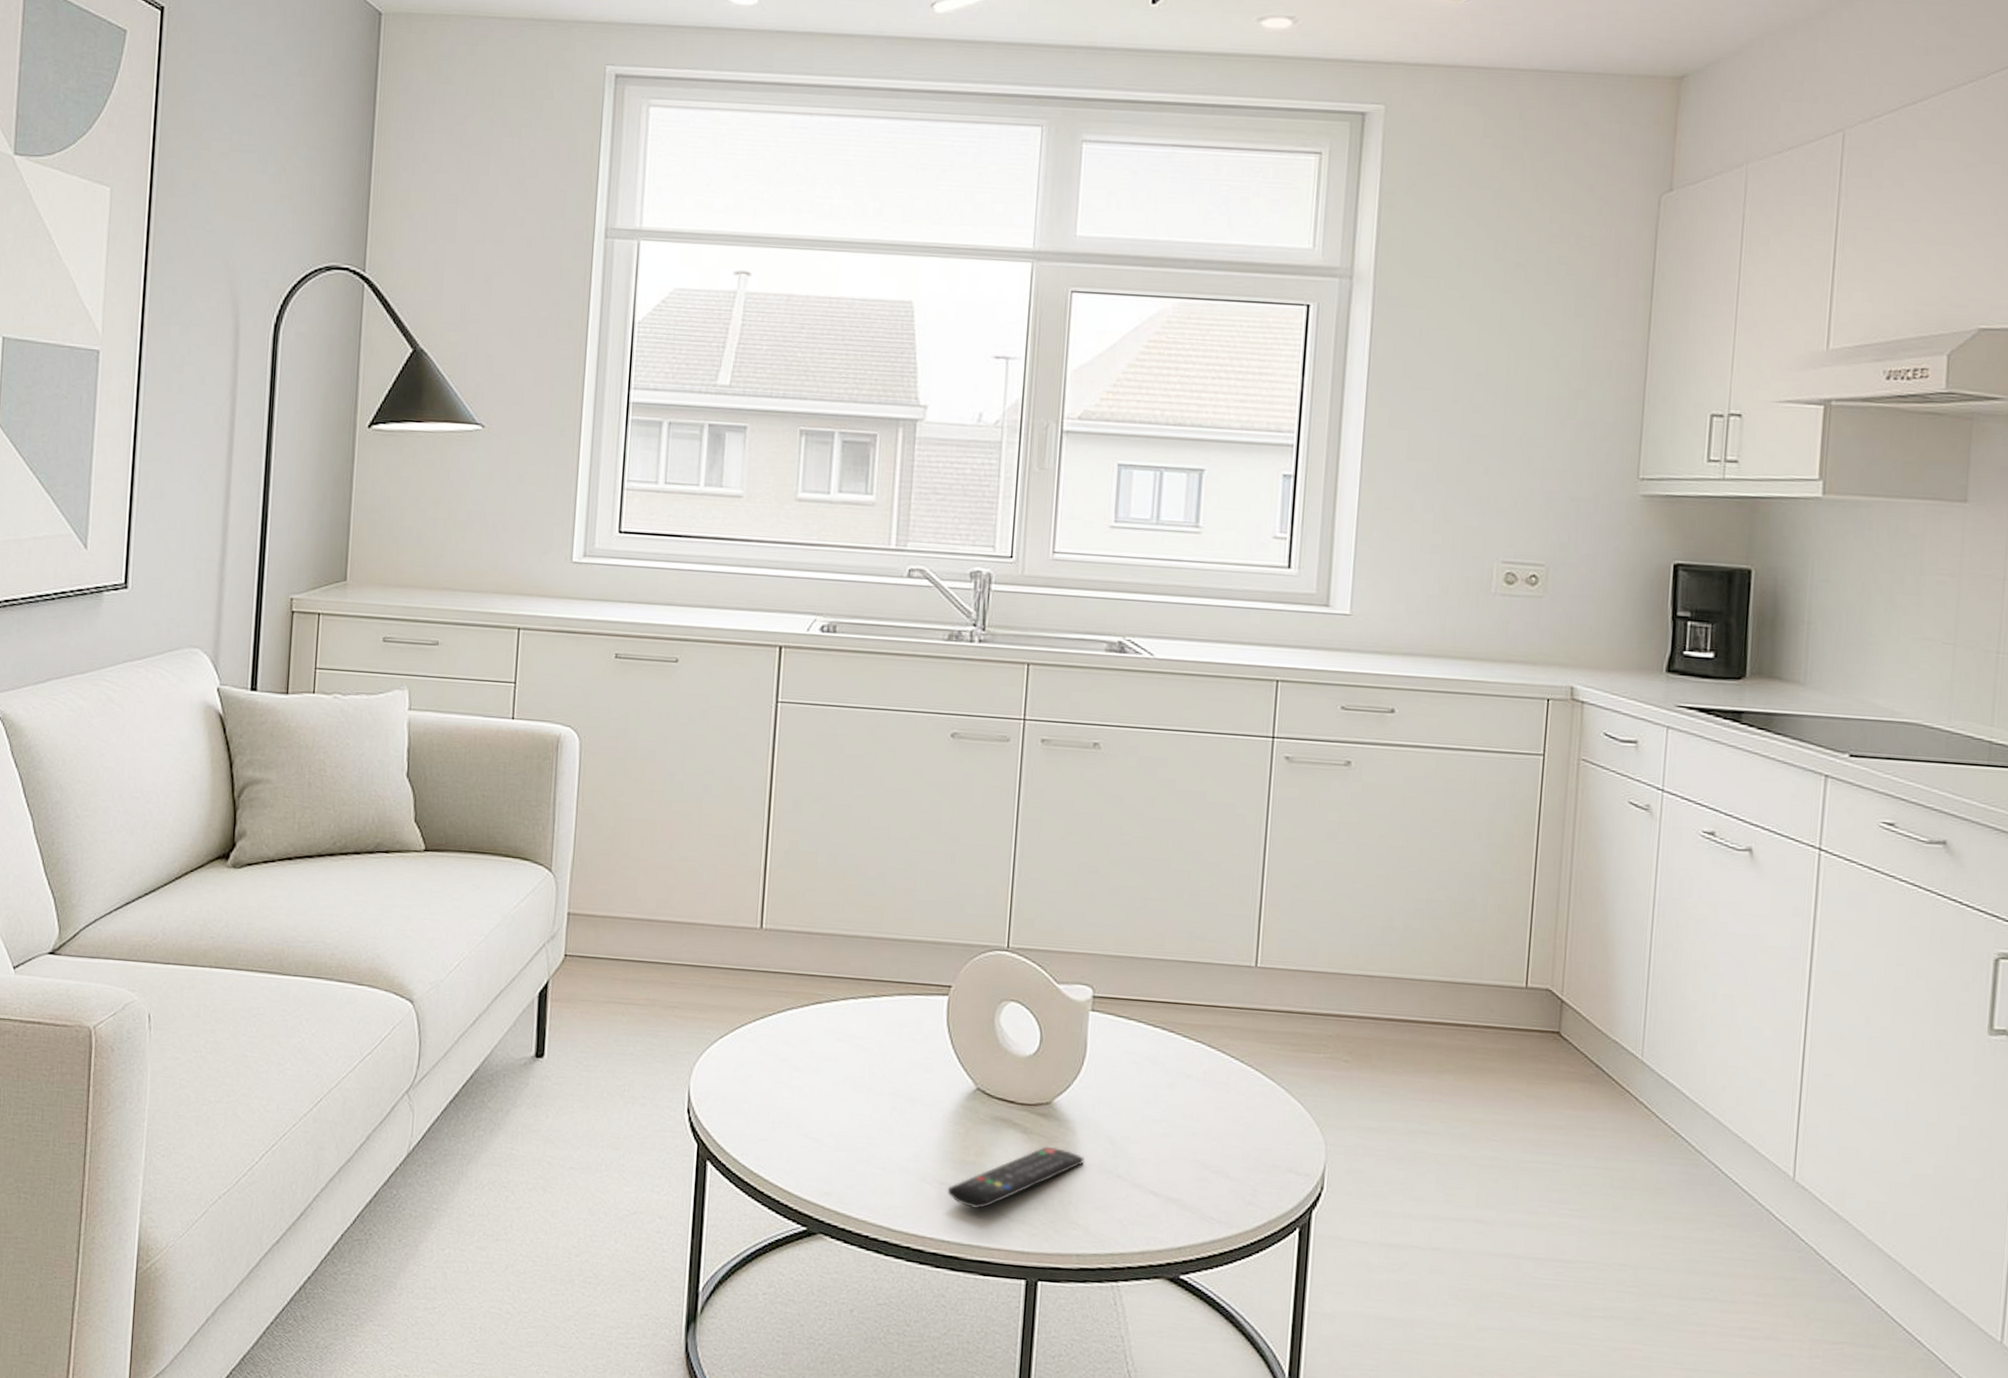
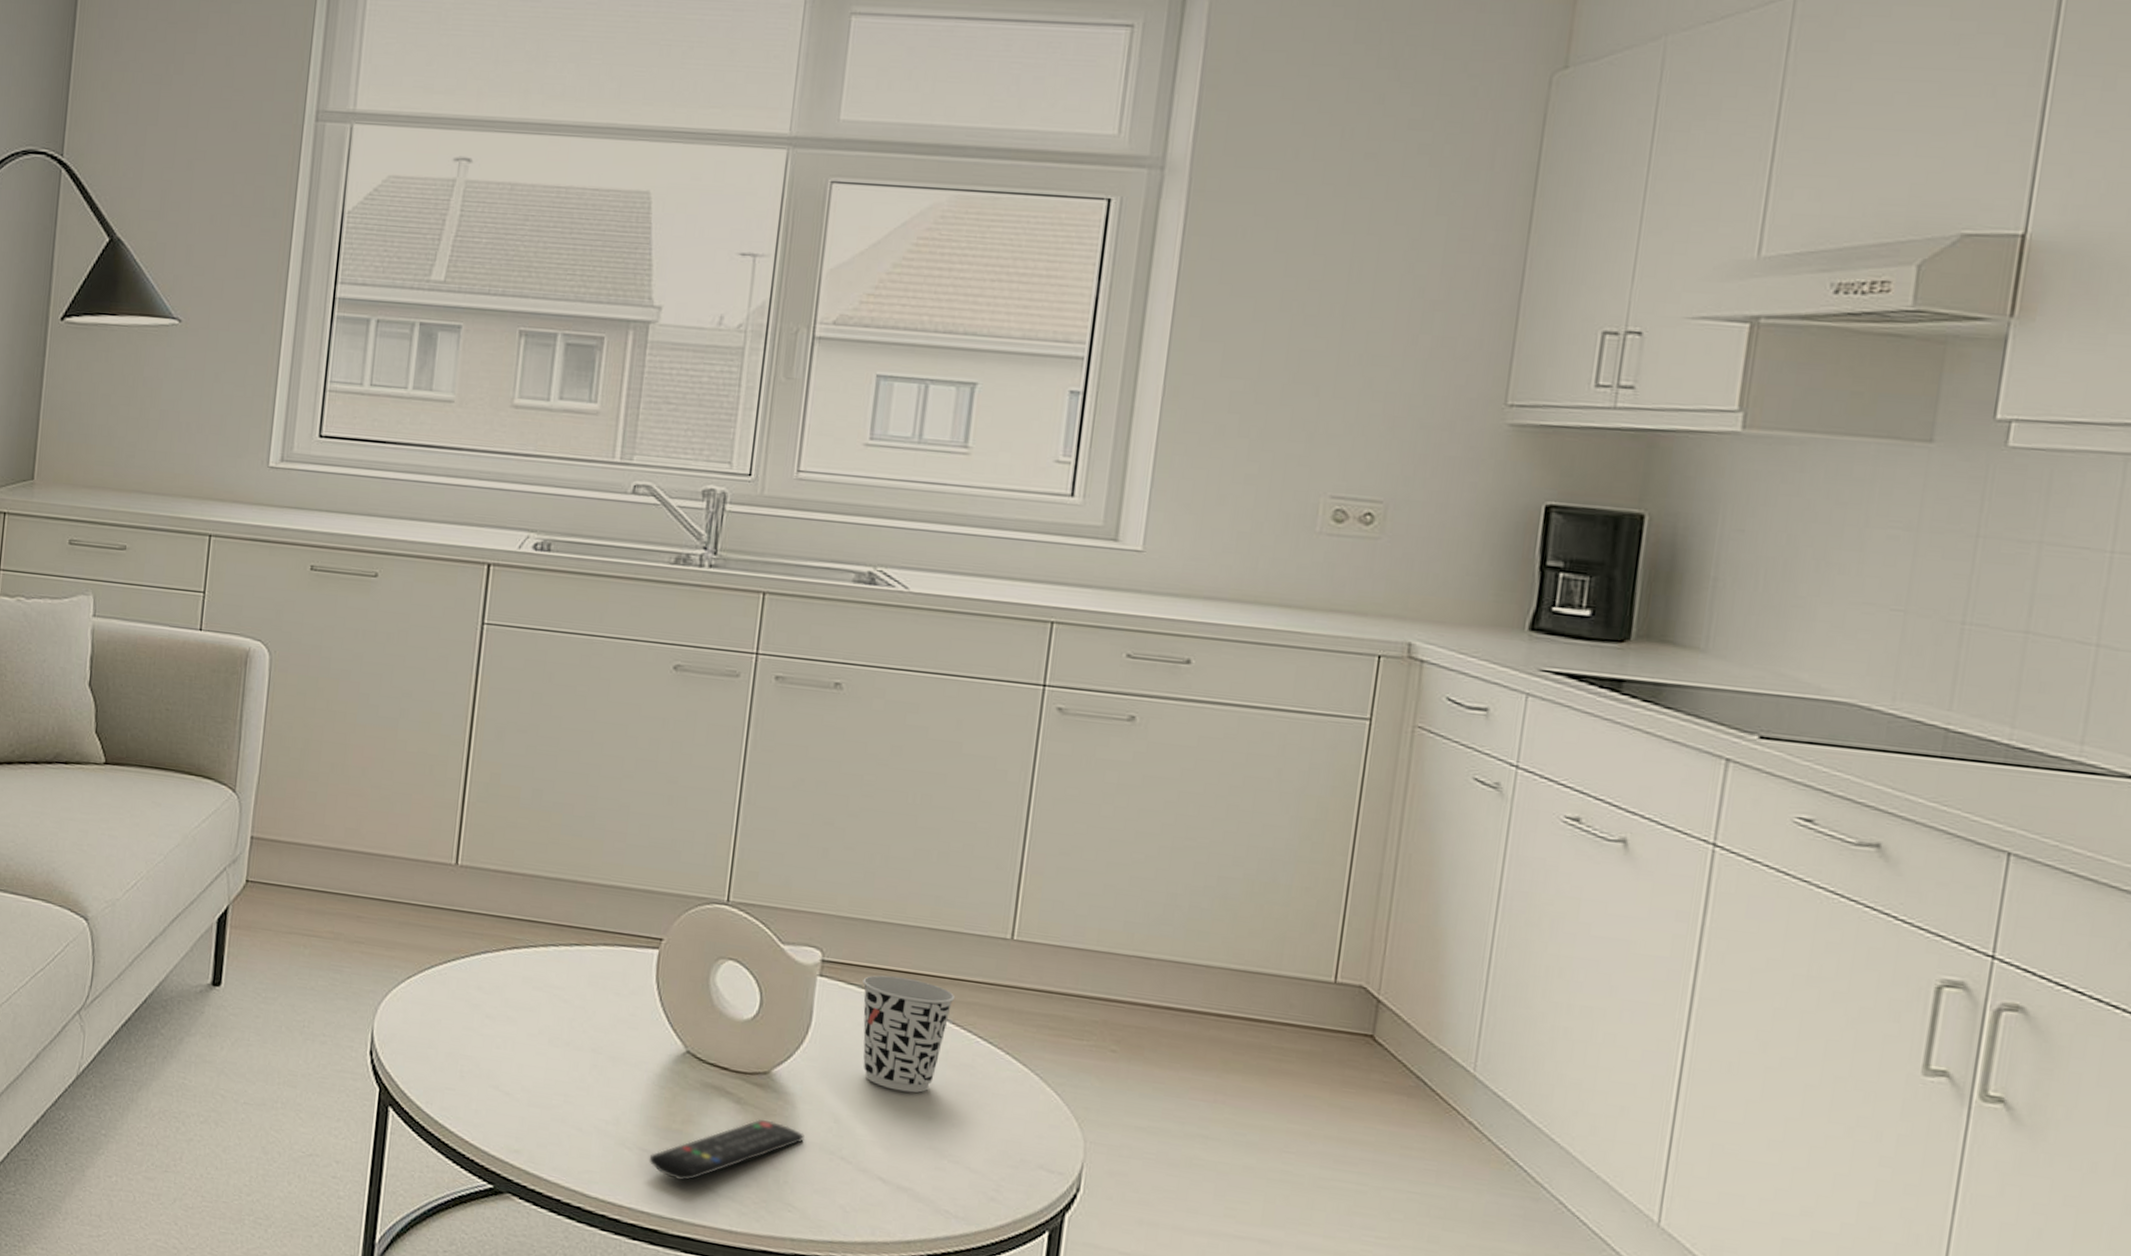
cup: none [1129,1006,1210,1112] -> present [862,975,956,1093]

